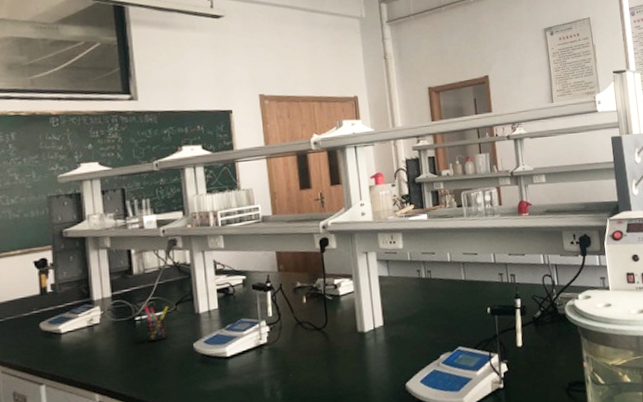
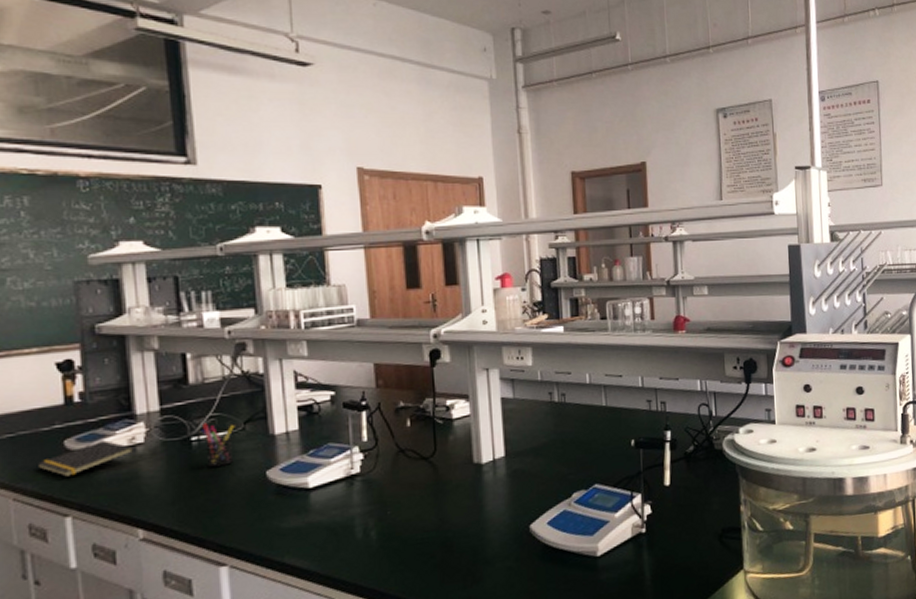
notepad: none [19,321,93,353] -> present [36,439,135,477]

